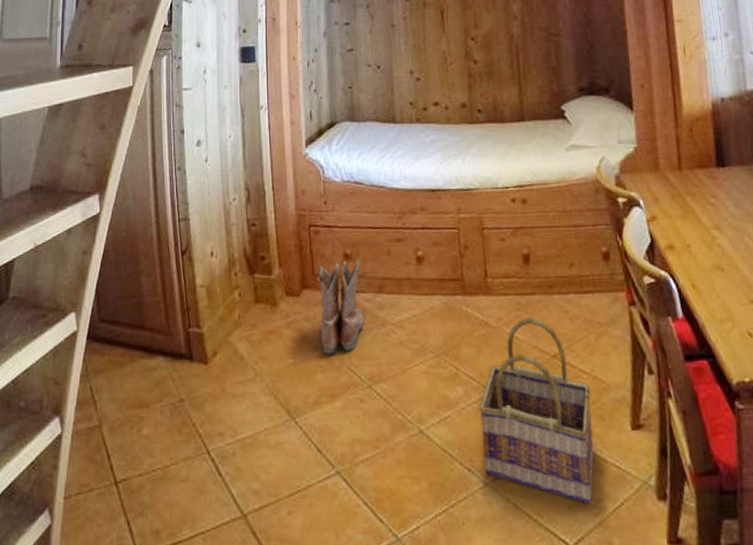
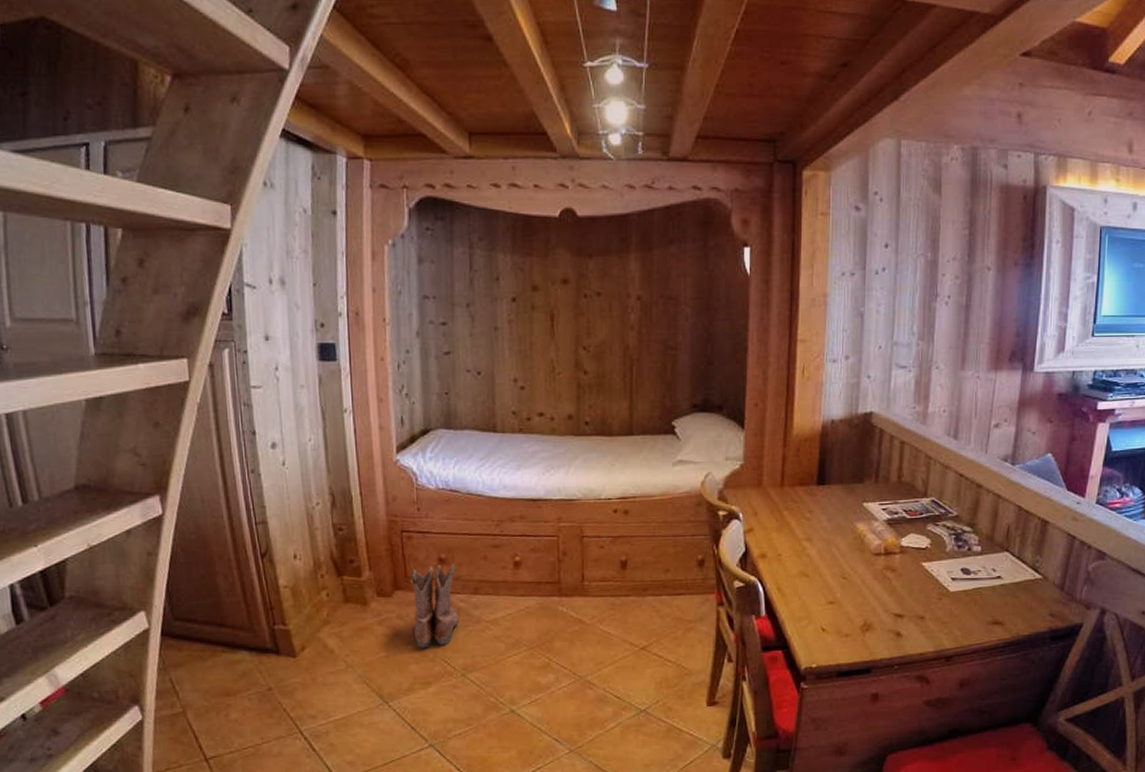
basket: present [478,317,594,505] -> none [568,616,674,764]

